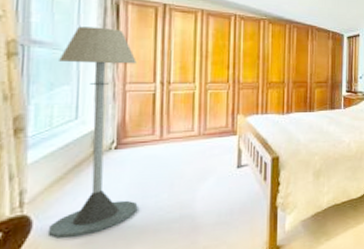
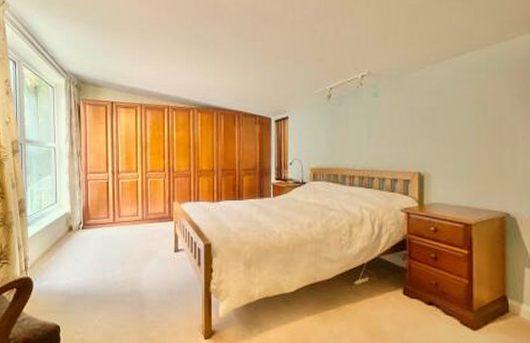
floor lamp: present [47,26,138,239] -> none [42,126,100,299]

